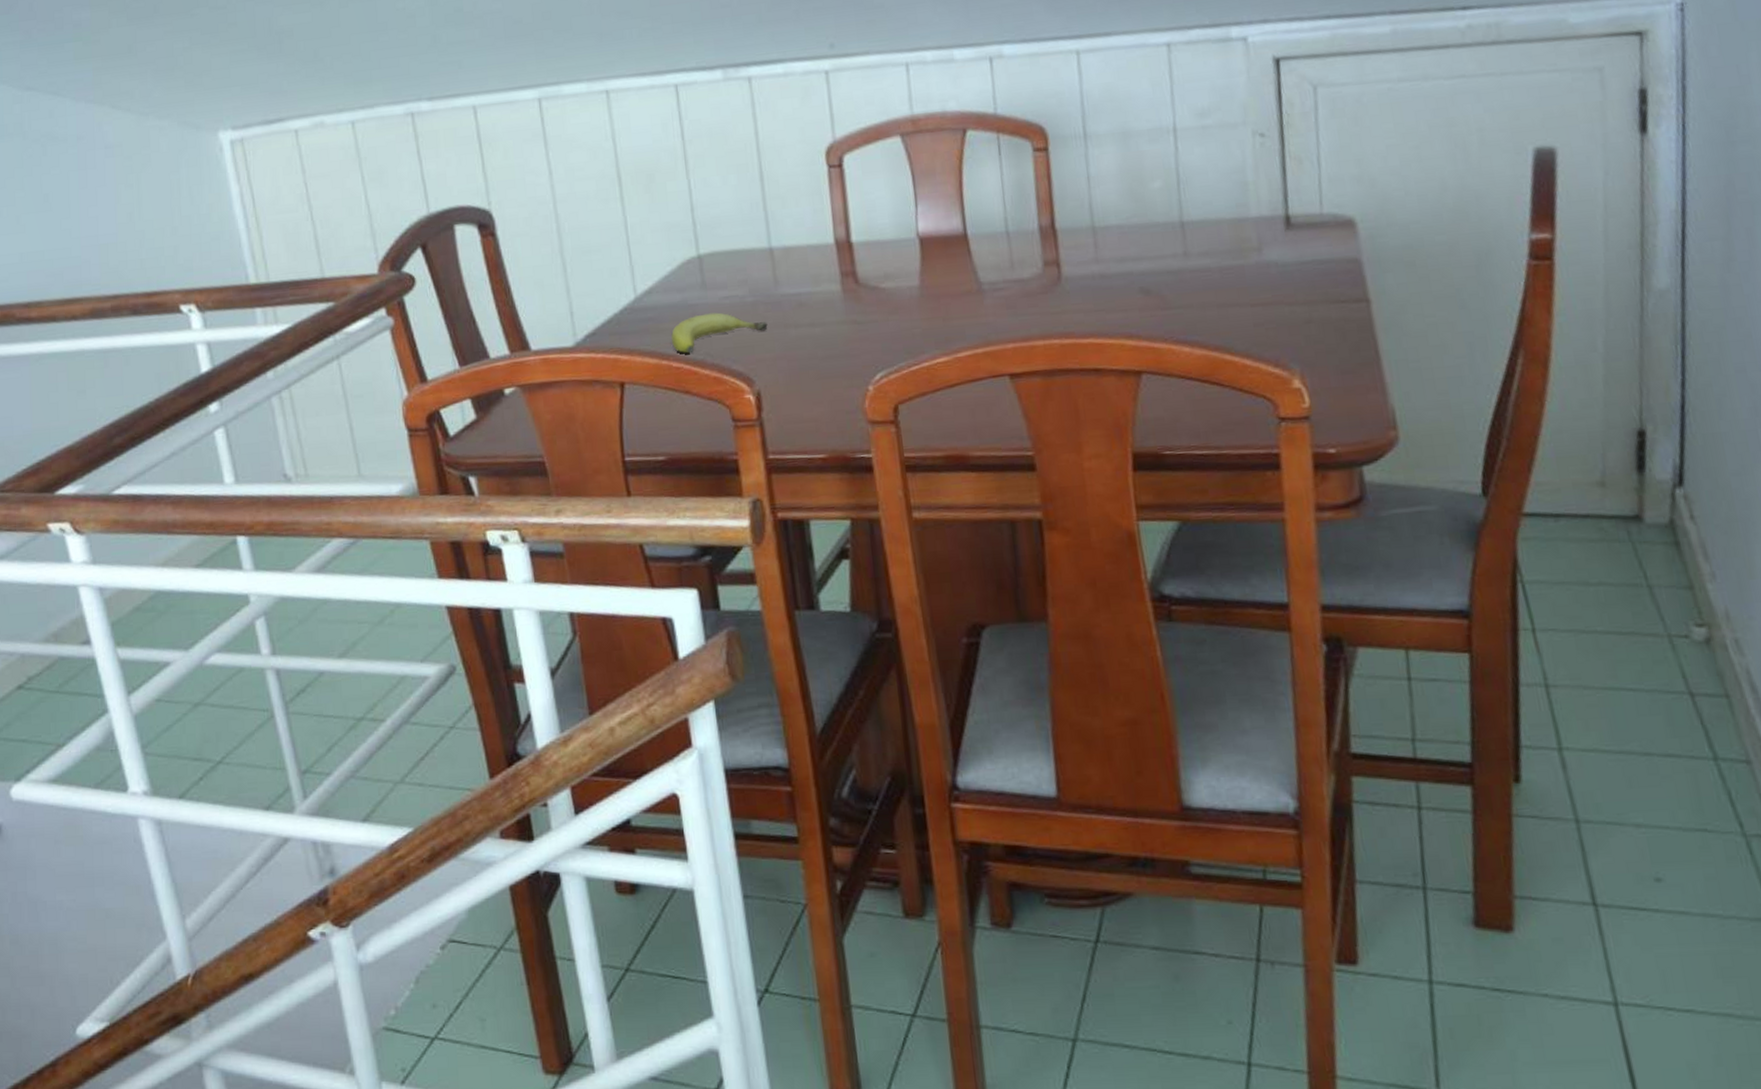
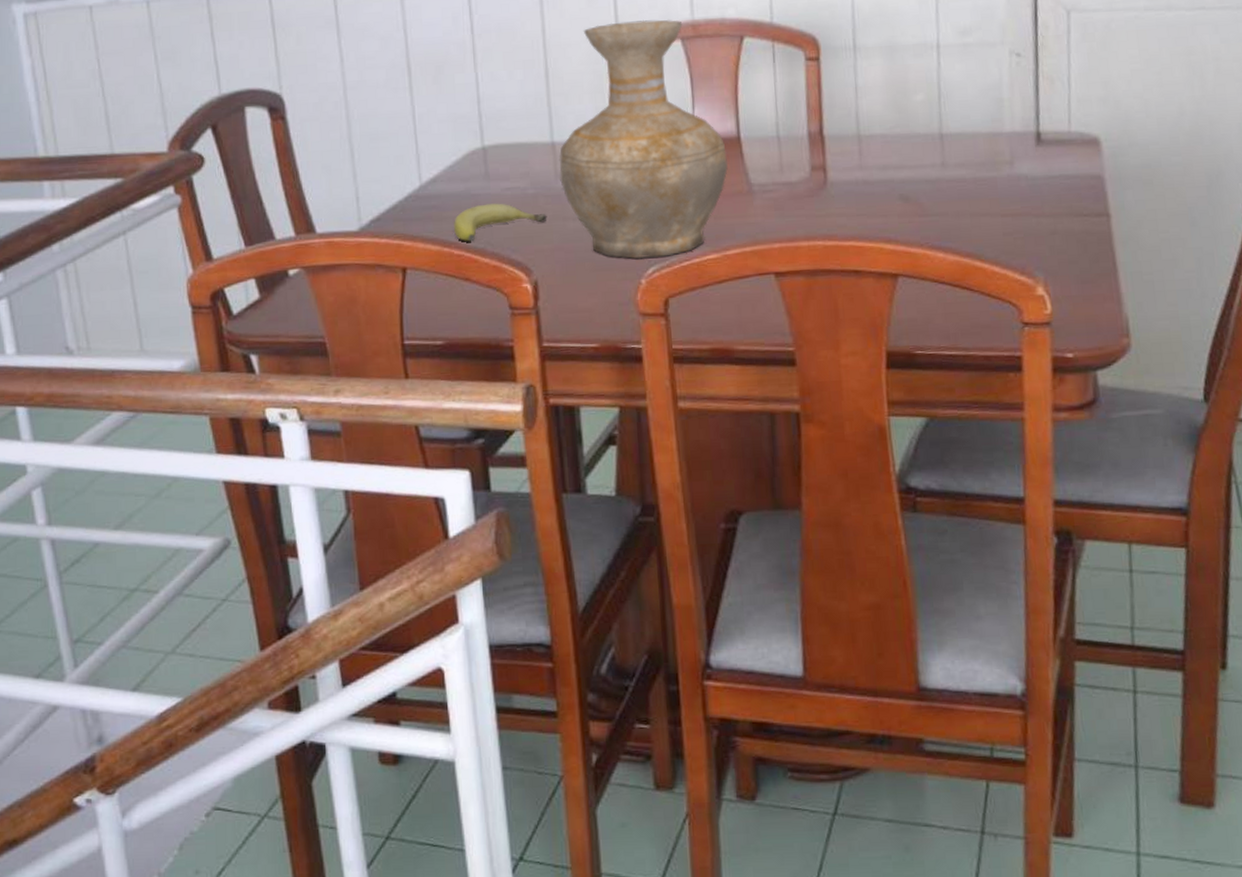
vase: none [777,115,956,366] -> present [559,19,729,259]

